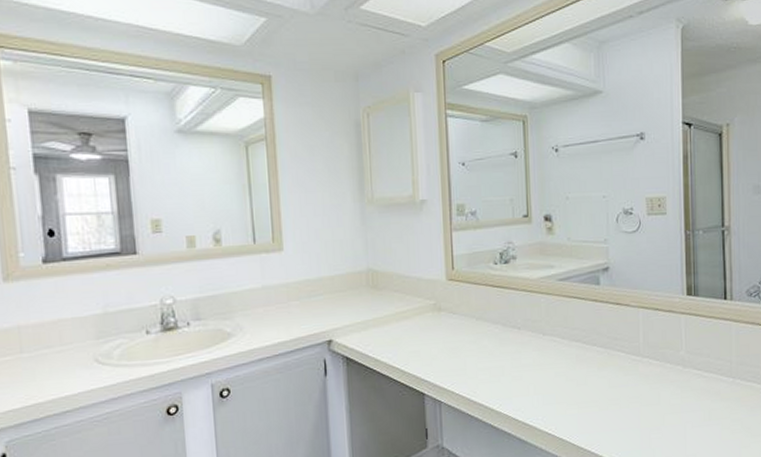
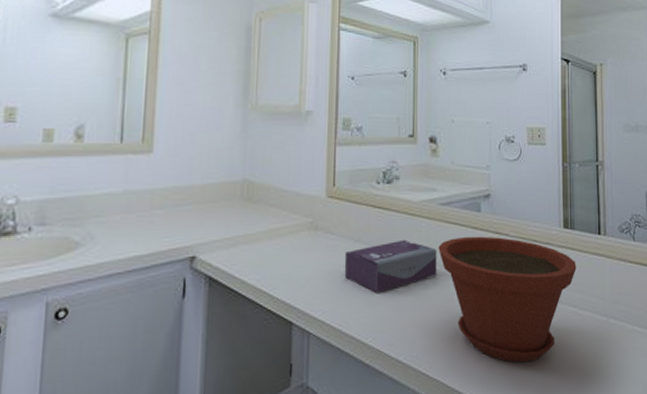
tissue box: none [468,315,558,366] -> present [344,239,437,294]
plant pot: none [558,307,701,423] -> present [438,236,576,363]

